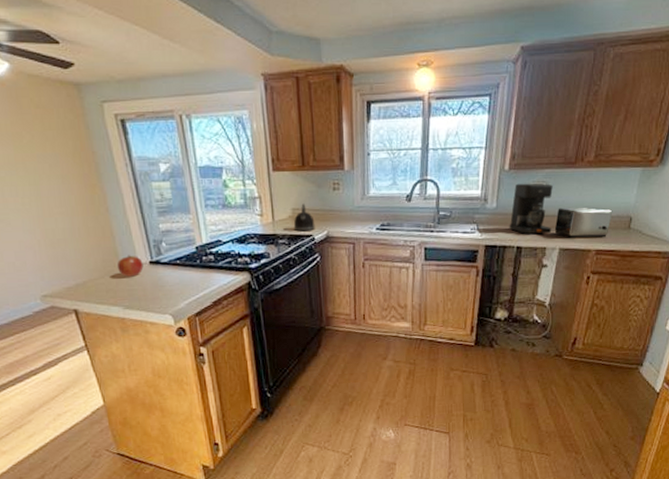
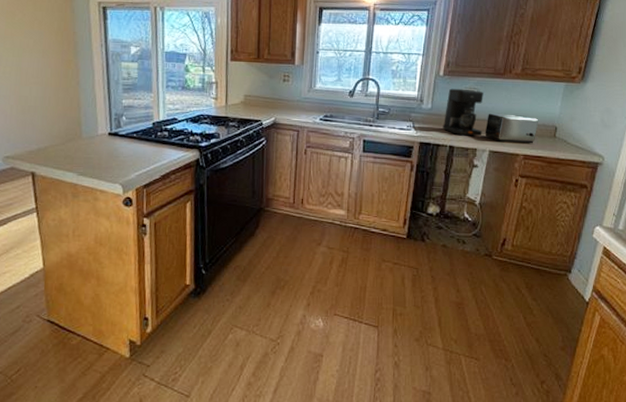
fruit: present [116,255,144,277] -> none [78,125,103,146]
kettle: present [293,203,315,232] -> none [244,91,264,117]

